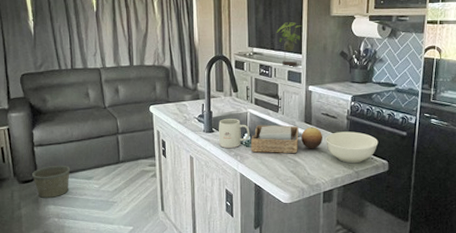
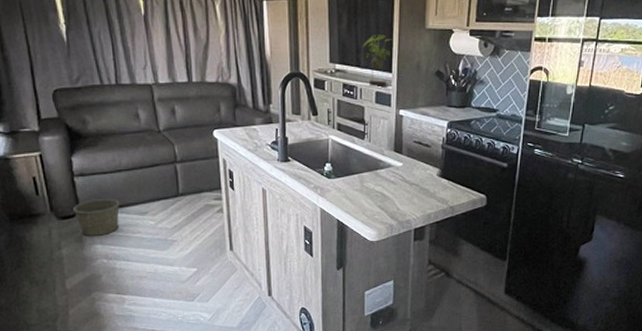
mug: present [218,118,250,149] -> none [294,145,332,181]
napkin holder: present [250,125,299,154] -> none [332,153,388,187]
fruit: present [301,127,323,149] -> none [390,156,415,181]
bowl: present [326,131,379,164] -> none [418,162,476,198]

